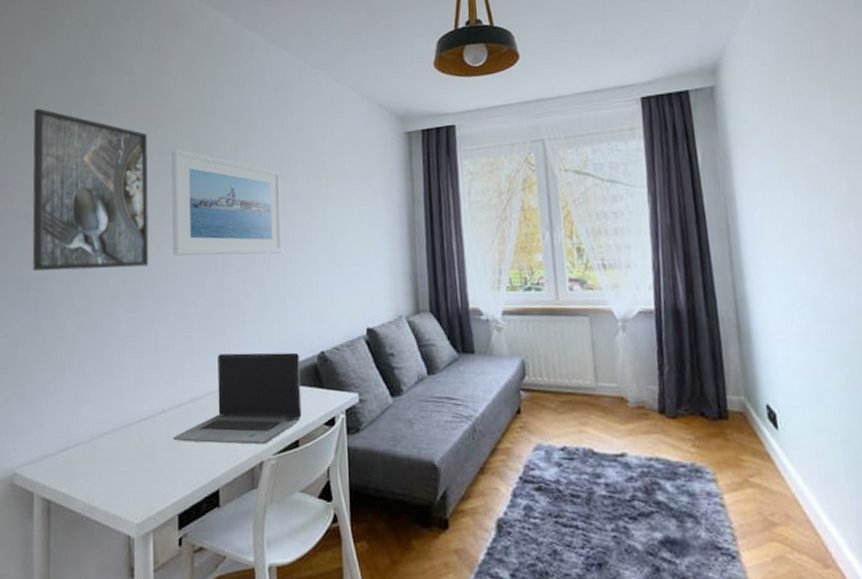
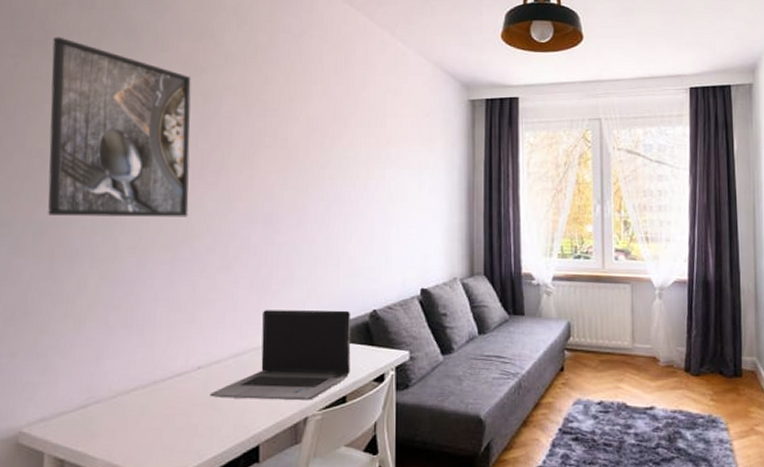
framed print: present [171,148,284,256] -> none [216,95,339,211]

